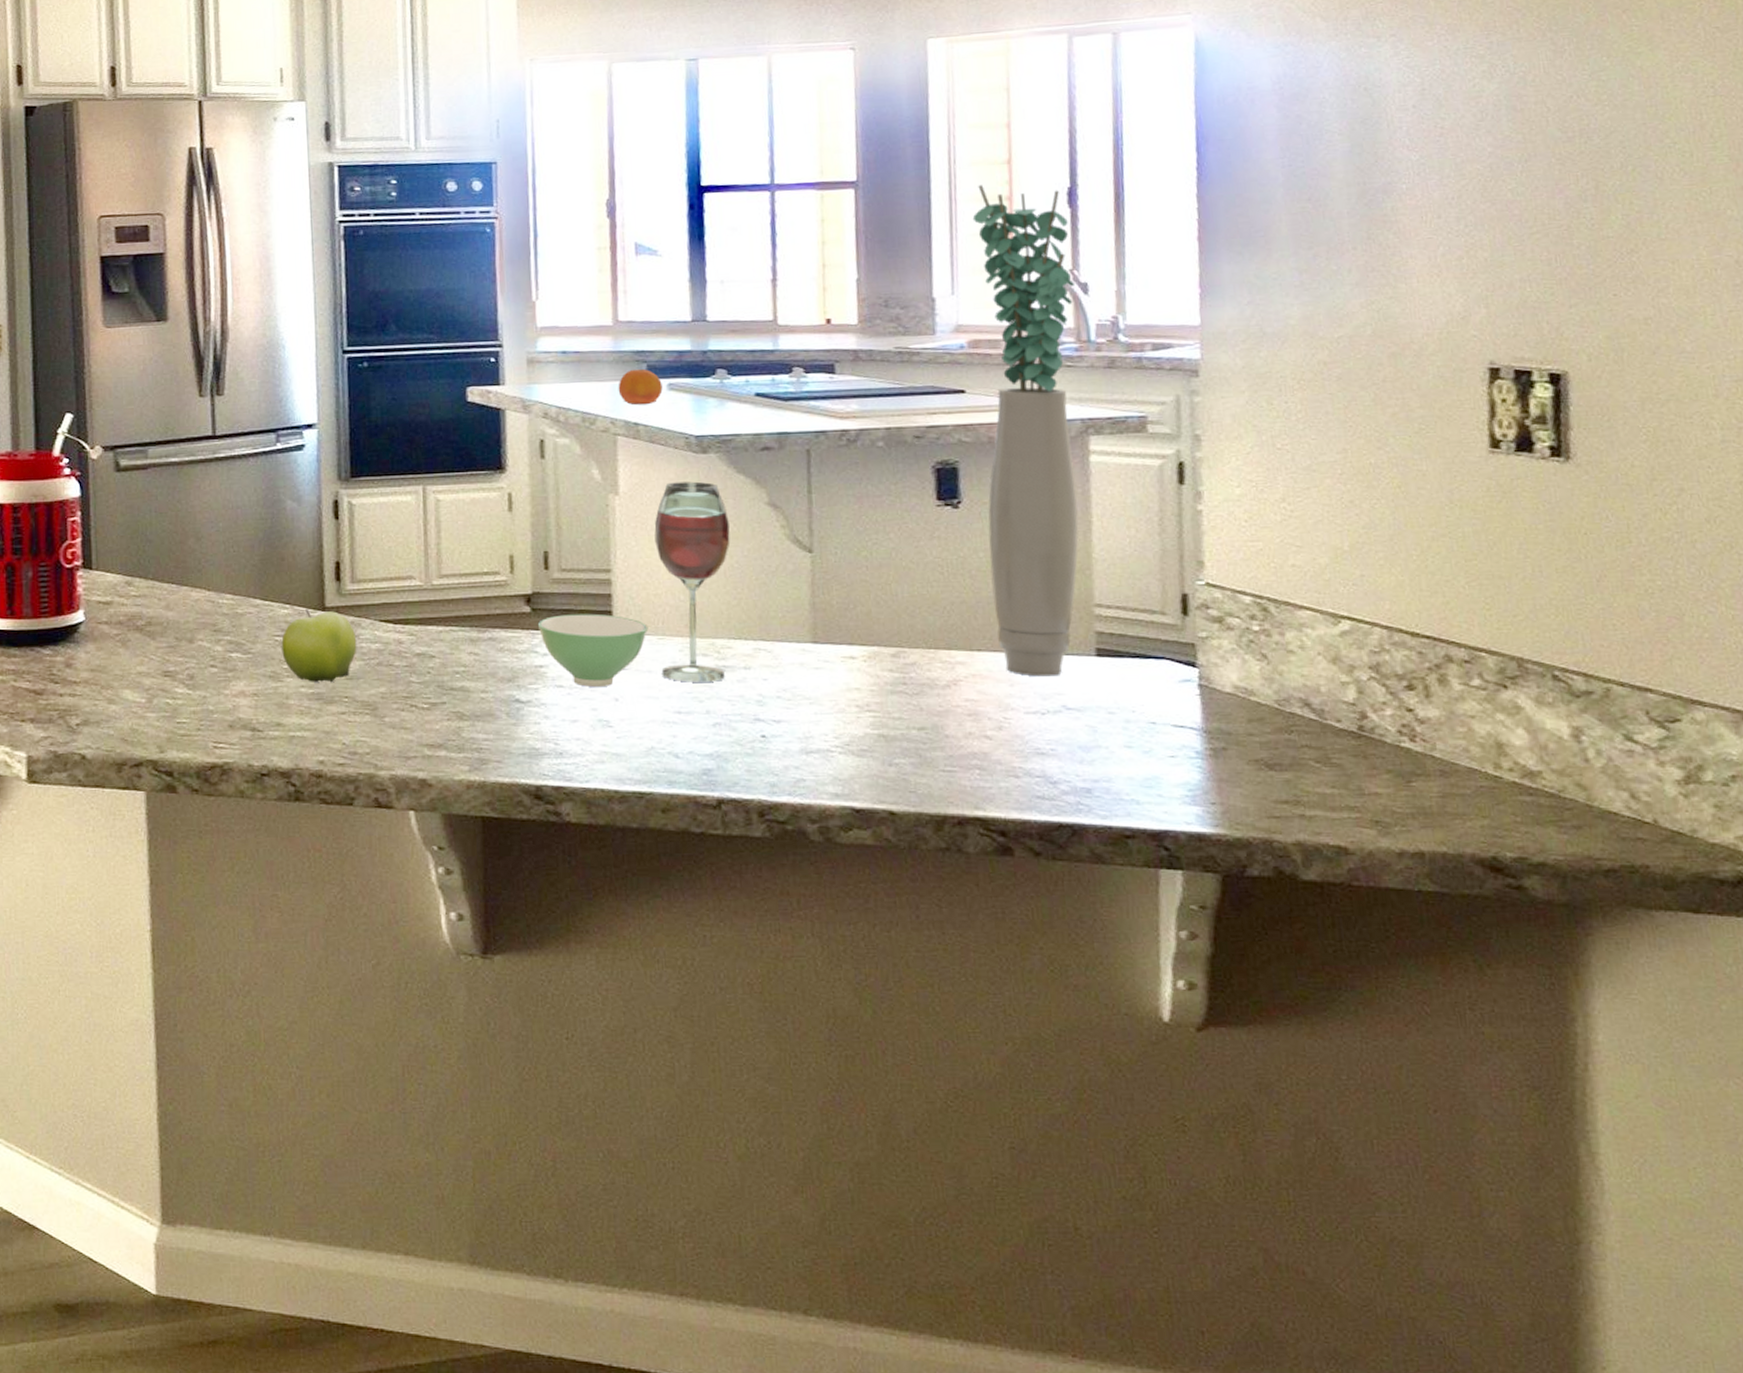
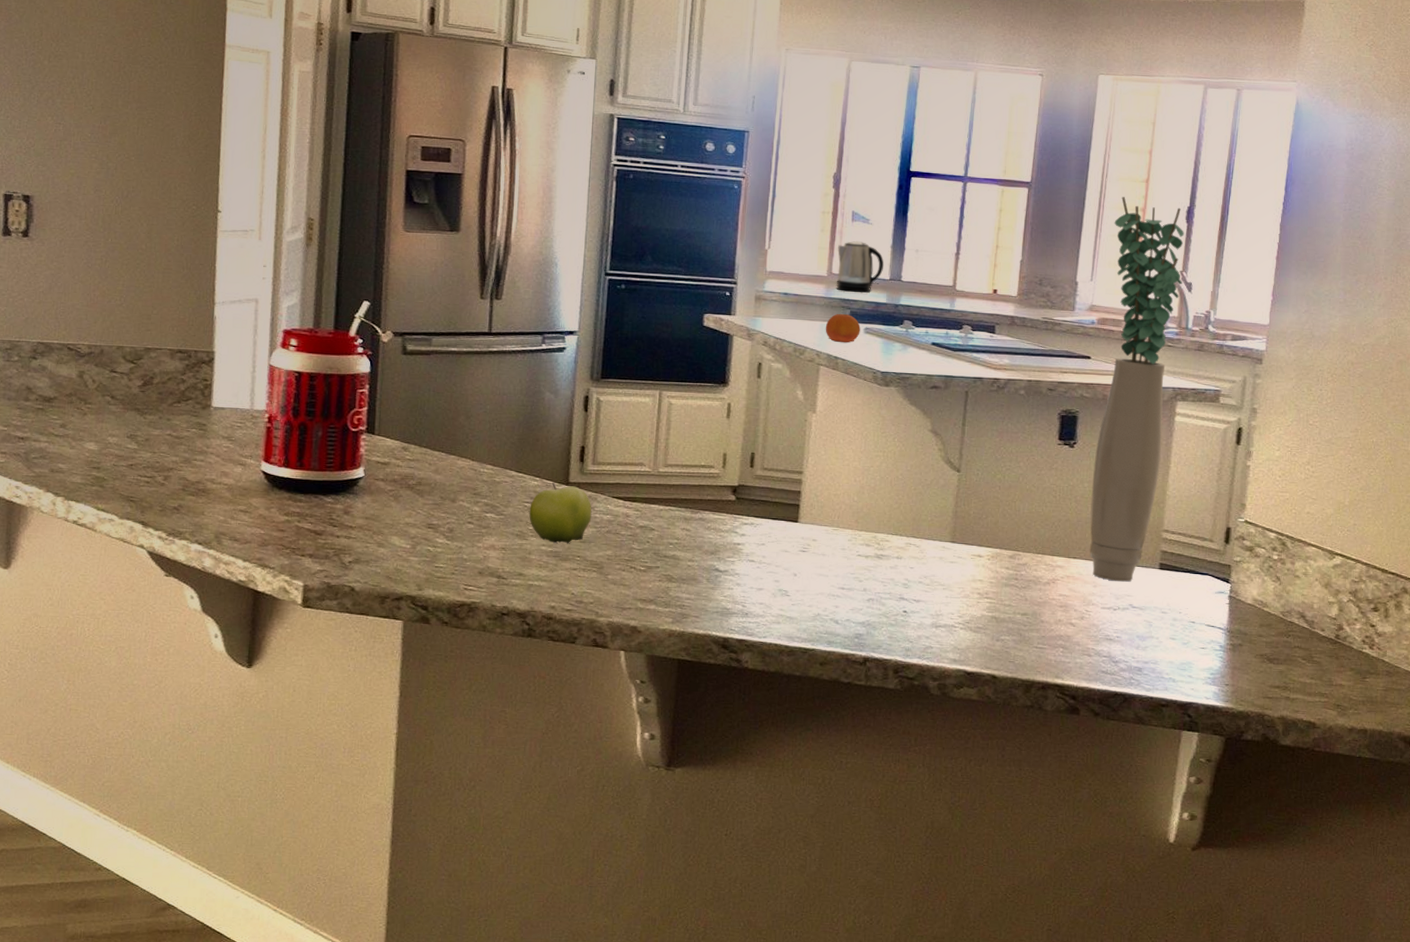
bowl: present [537,613,649,688] -> none [739,504,827,564]
kettle: none [622,278,683,342] -> present [836,241,884,293]
wineglass: present [654,481,731,682] -> none [833,407,899,567]

